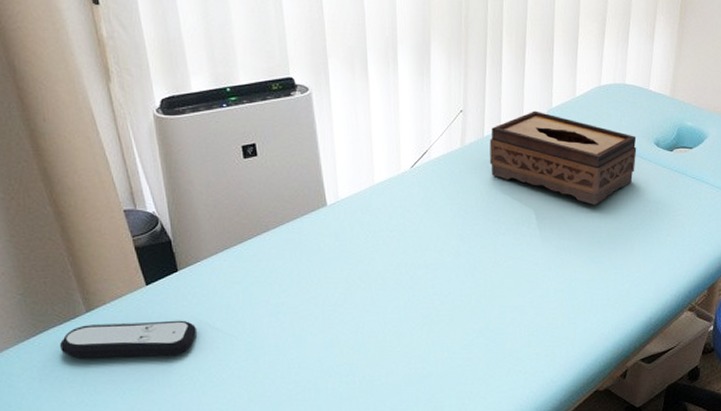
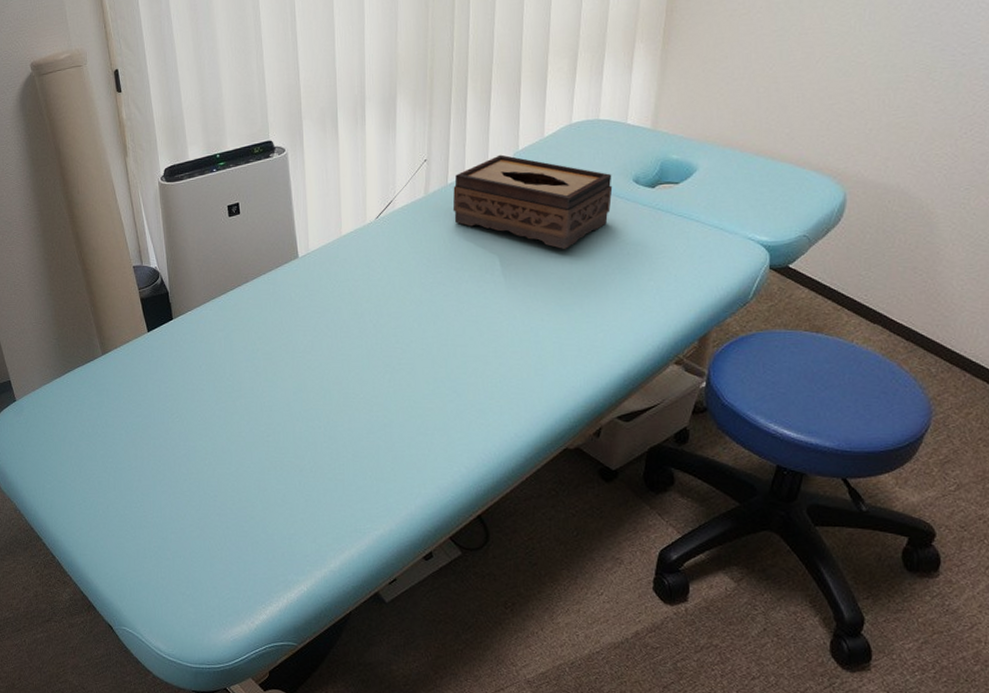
remote control: present [60,320,196,358] -> none [82,363,186,395]

